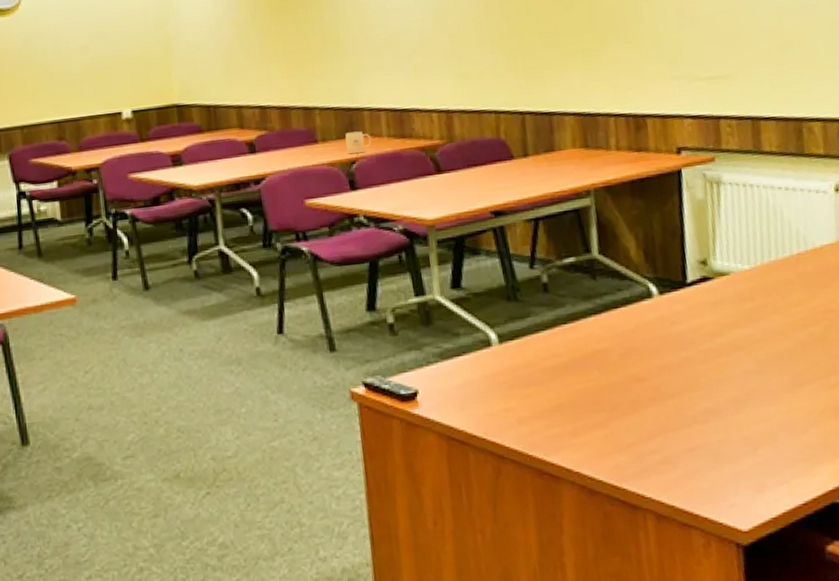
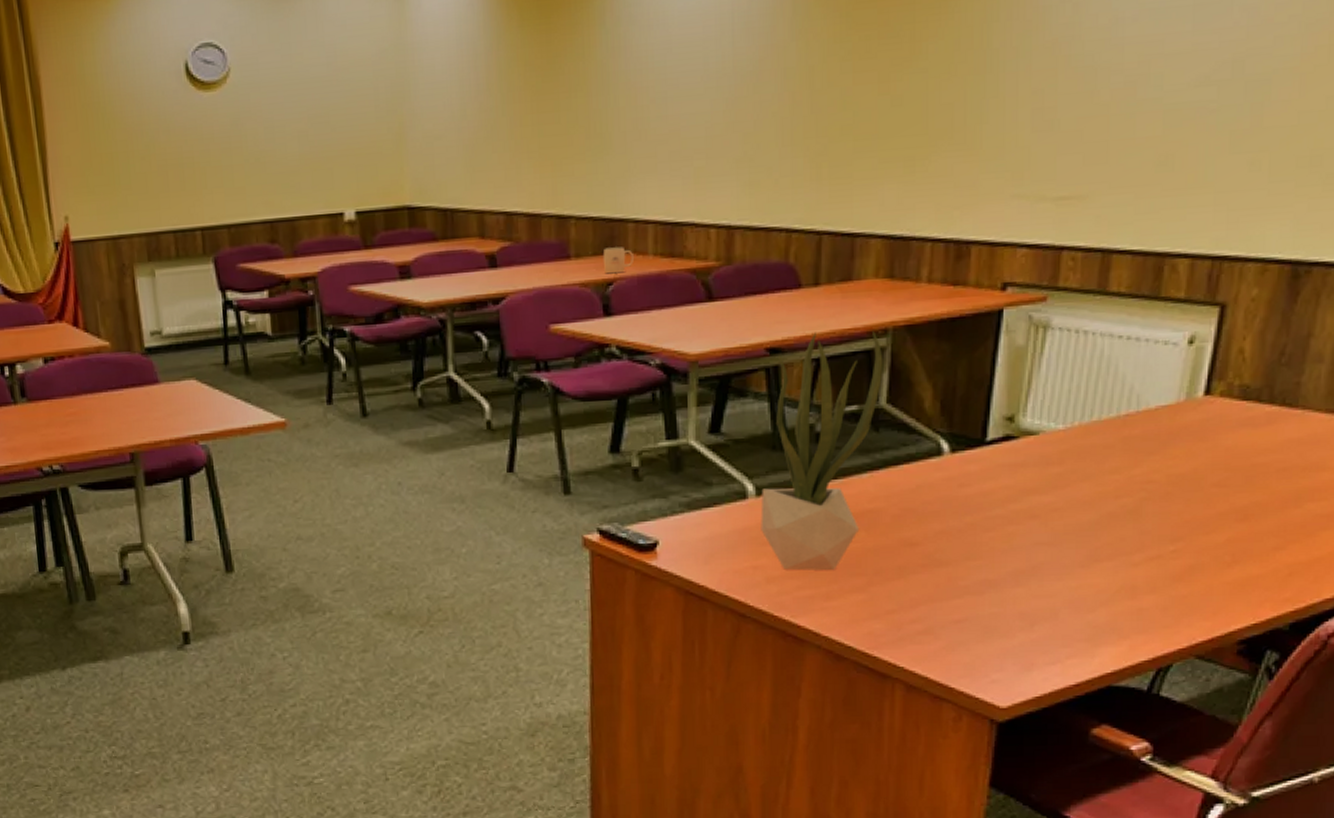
potted plant: none [502,193,593,411] -> present [760,331,883,571]

